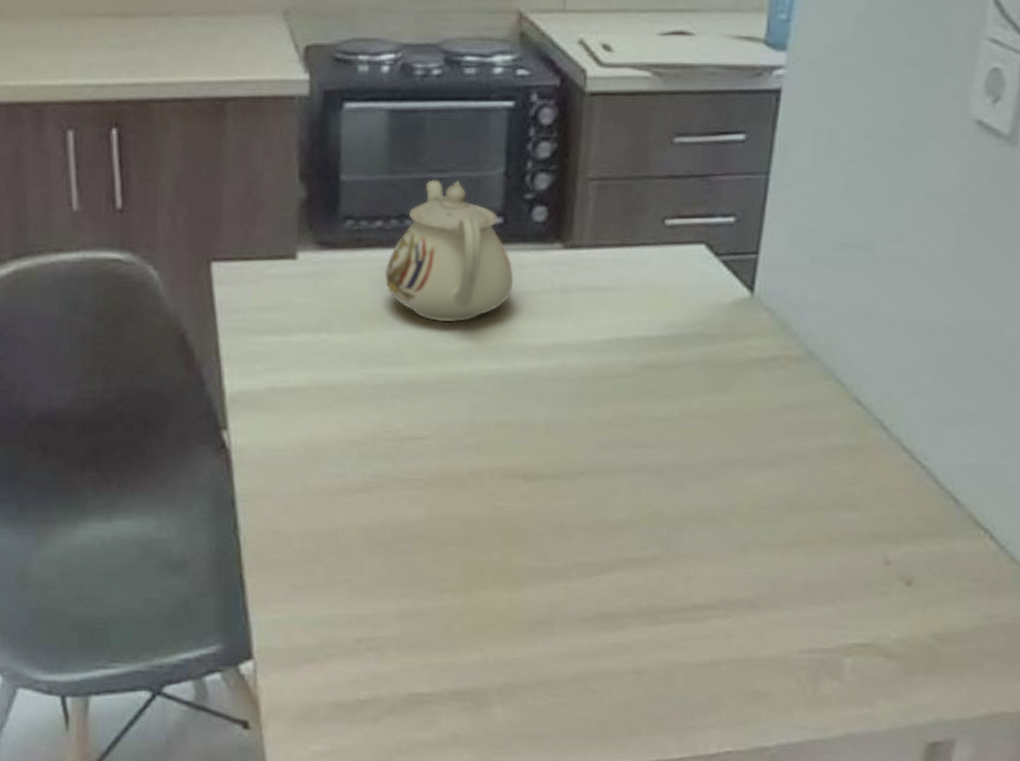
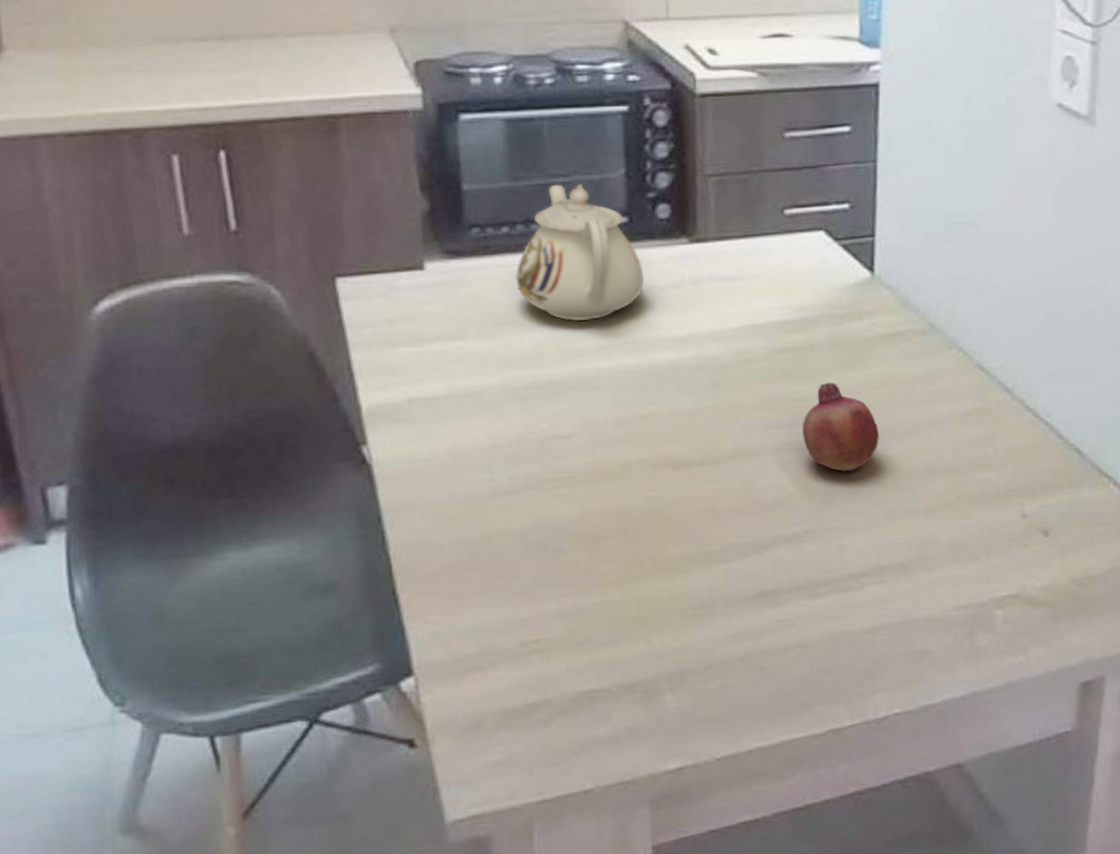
fruit: none [660,404,741,501] -> present [802,382,879,473]

